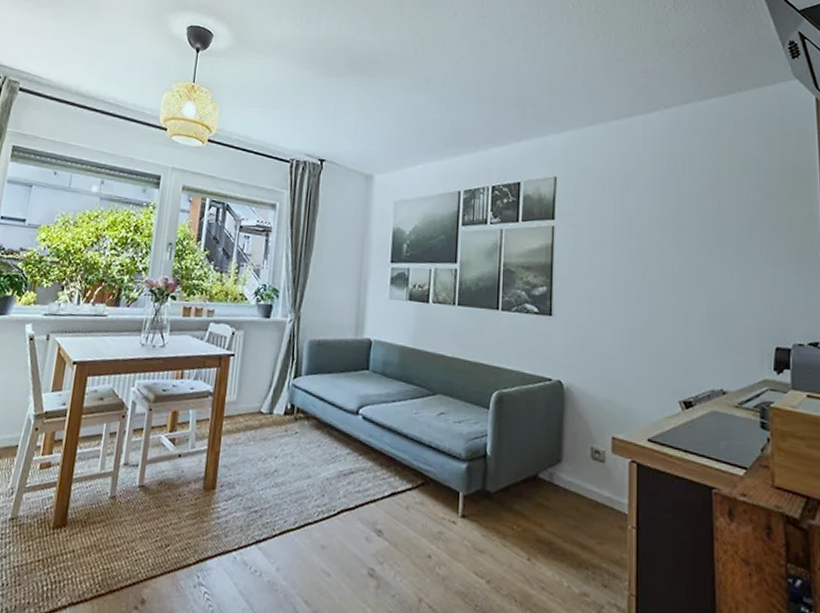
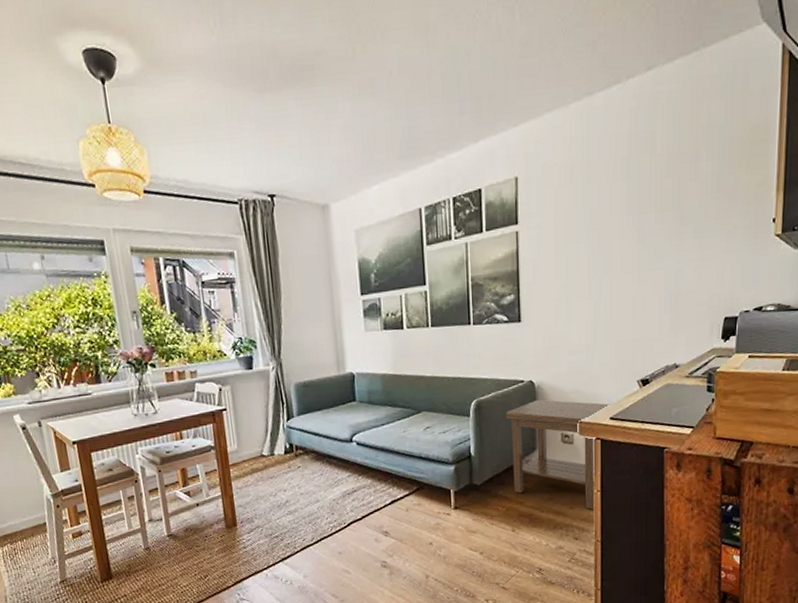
side table: none [529,403,649,550] -> present [506,399,611,510]

